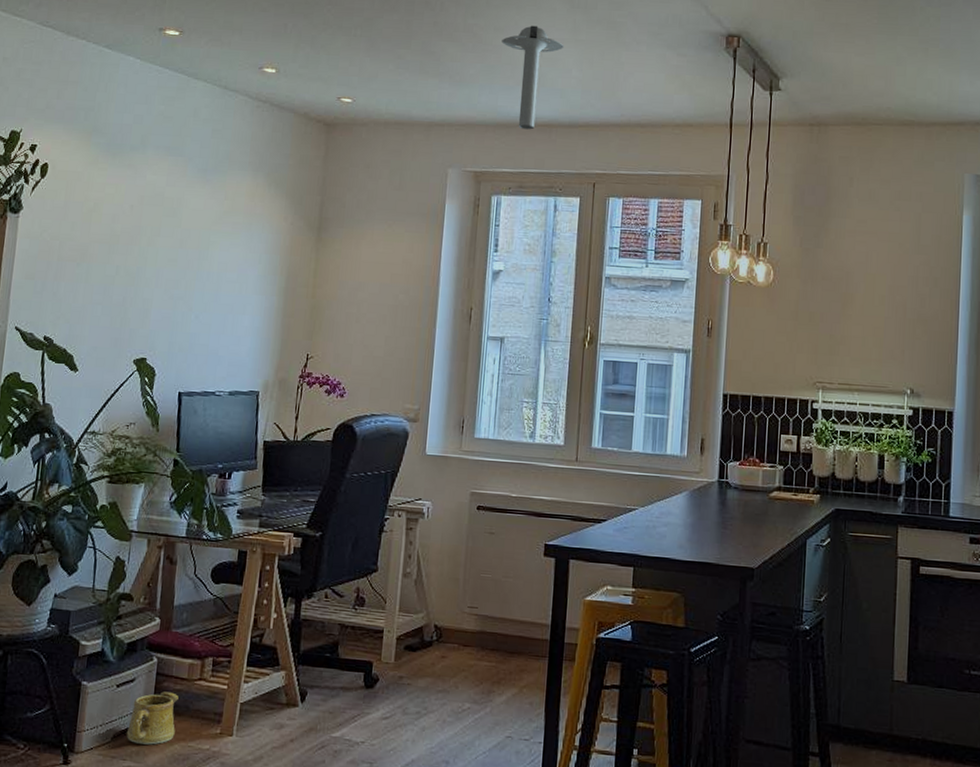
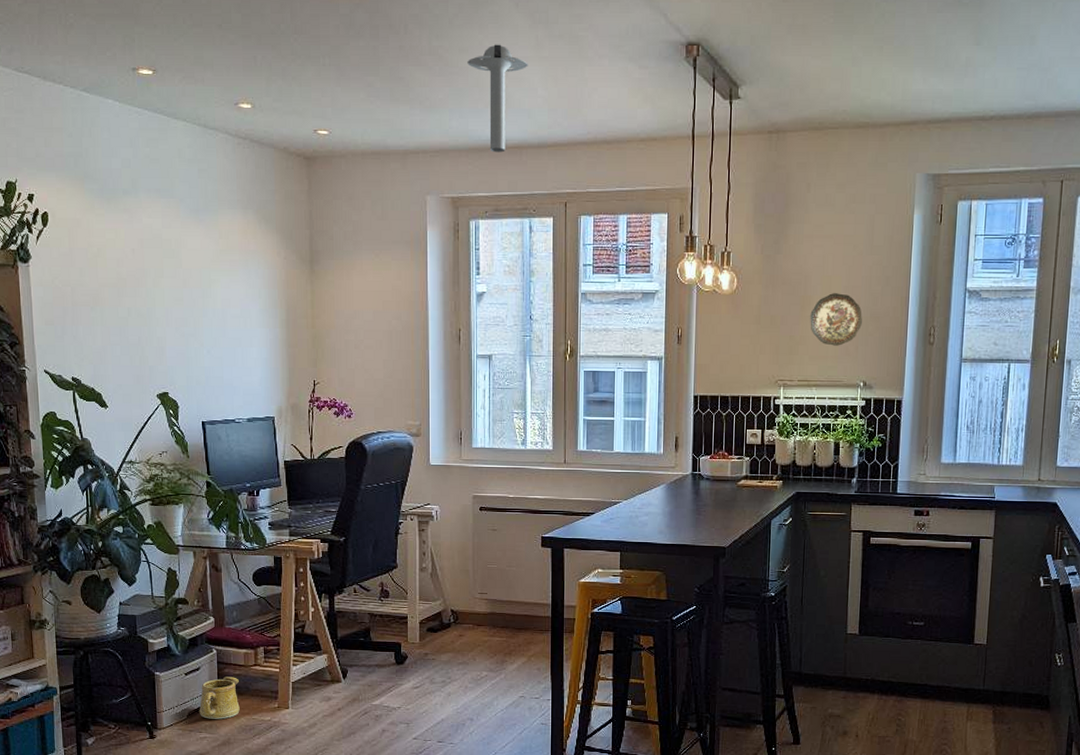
decorative plate: none [852,292,909,349] -> present [810,293,862,346]

